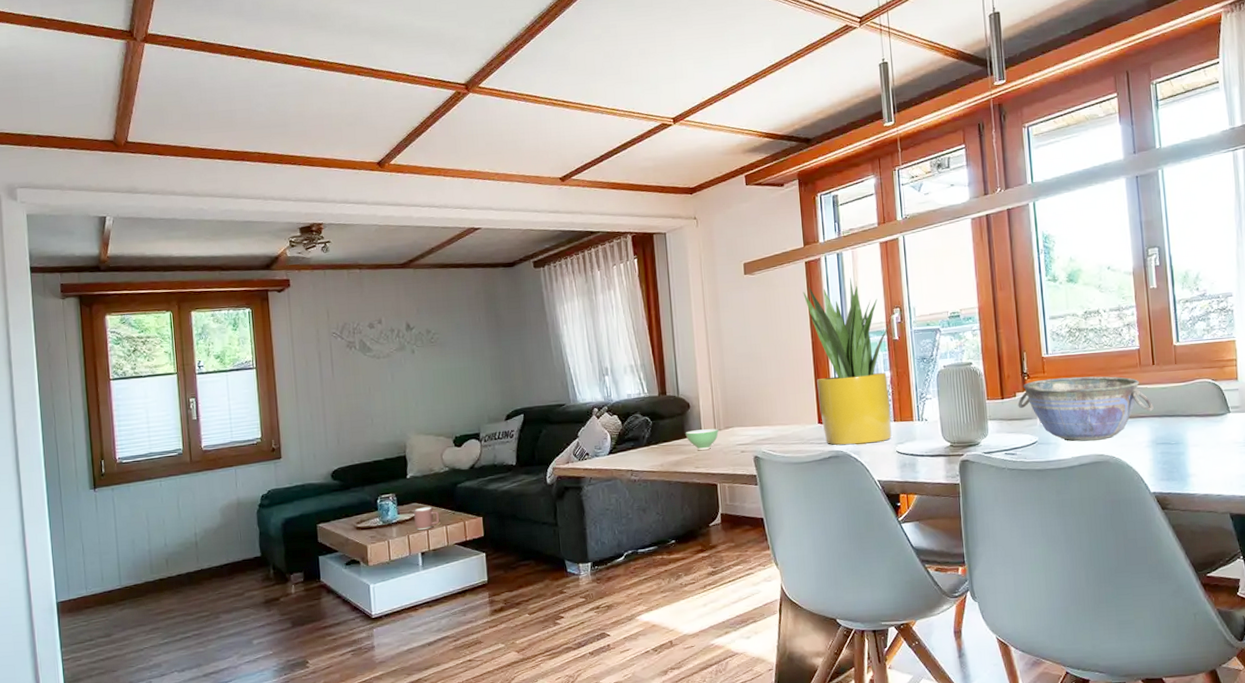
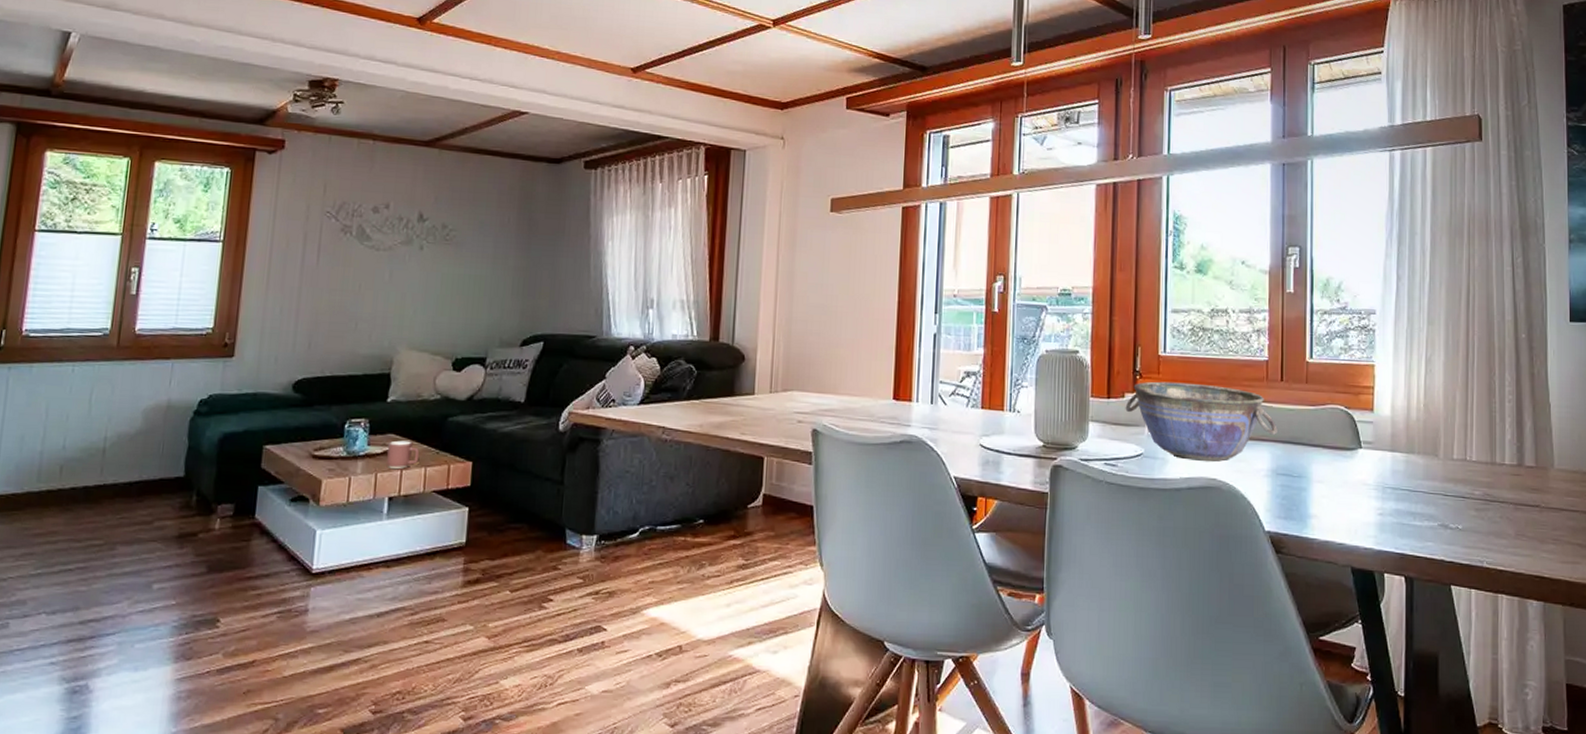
bowl: present [685,428,720,451] -> none [734,388,776,415]
planter: present [803,278,894,445] -> none [895,233,995,431]

